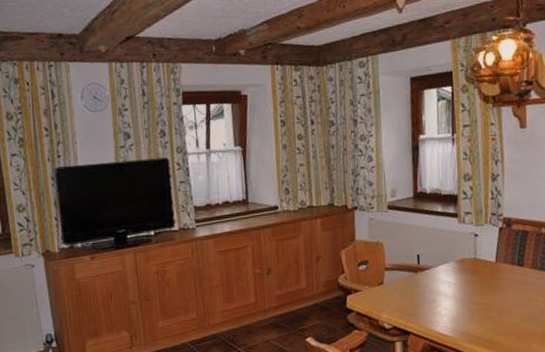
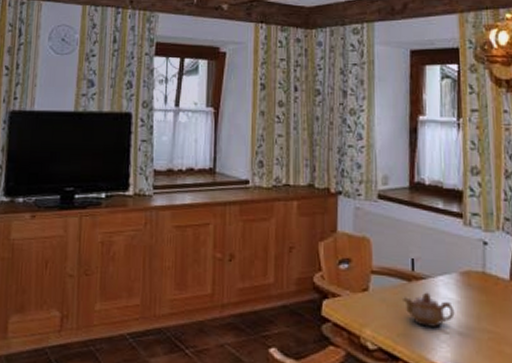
teapot: none [411,279,453,306] -> present [403,292,455,327]

